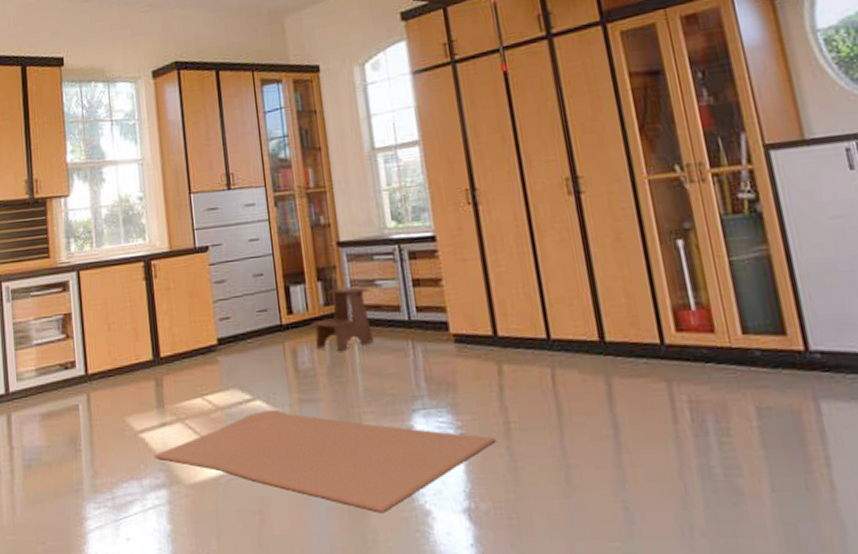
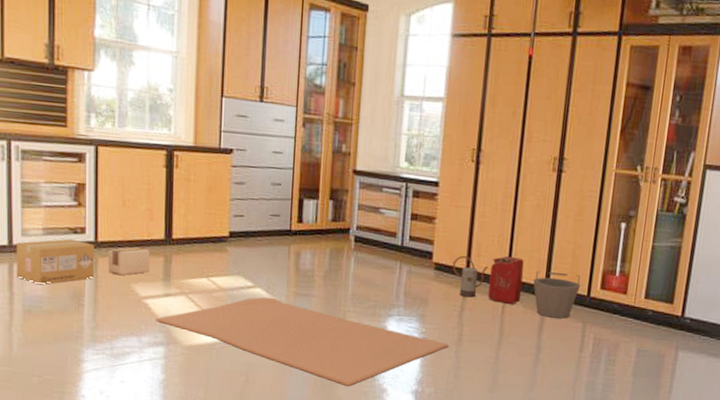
cardboard box: none [12,376,89,434] -> present [16,238,95,285]
box: none [99,373,142,410] -> present [108,247,150,276]
step stool: present [309,287,374,351] -> none [316,208,374,261]
watering can: none [474,318,520,372] -> present [452,255,488,298]
jerry can: none [523,309,573,372] -> present [488,255,524,304]
bucket: none [582,318,648,382] -> present [533,271,580,319]

